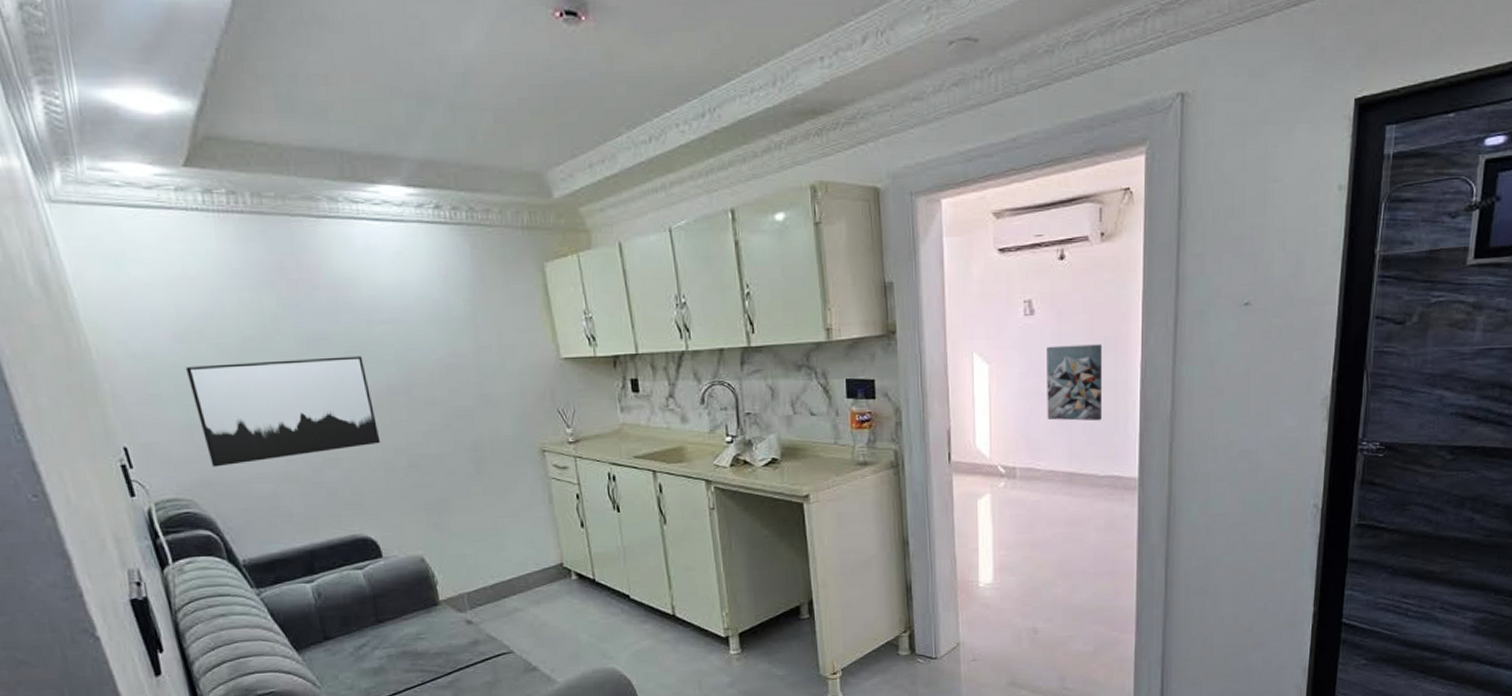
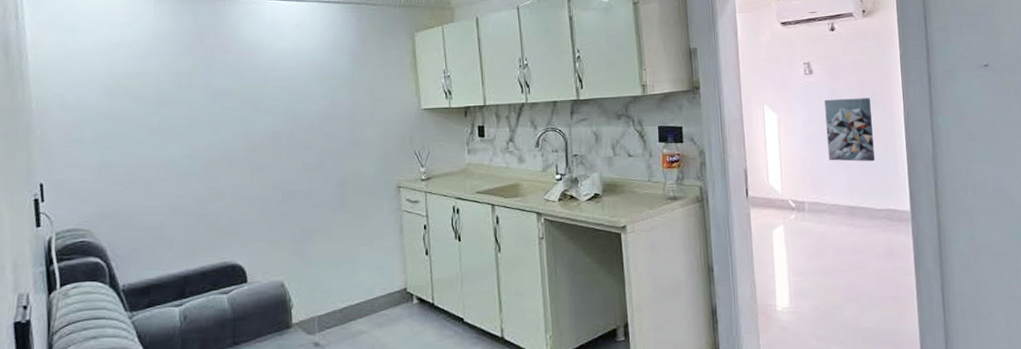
wall art: present [185,356,381,467] -> none [107,107,261,201]

